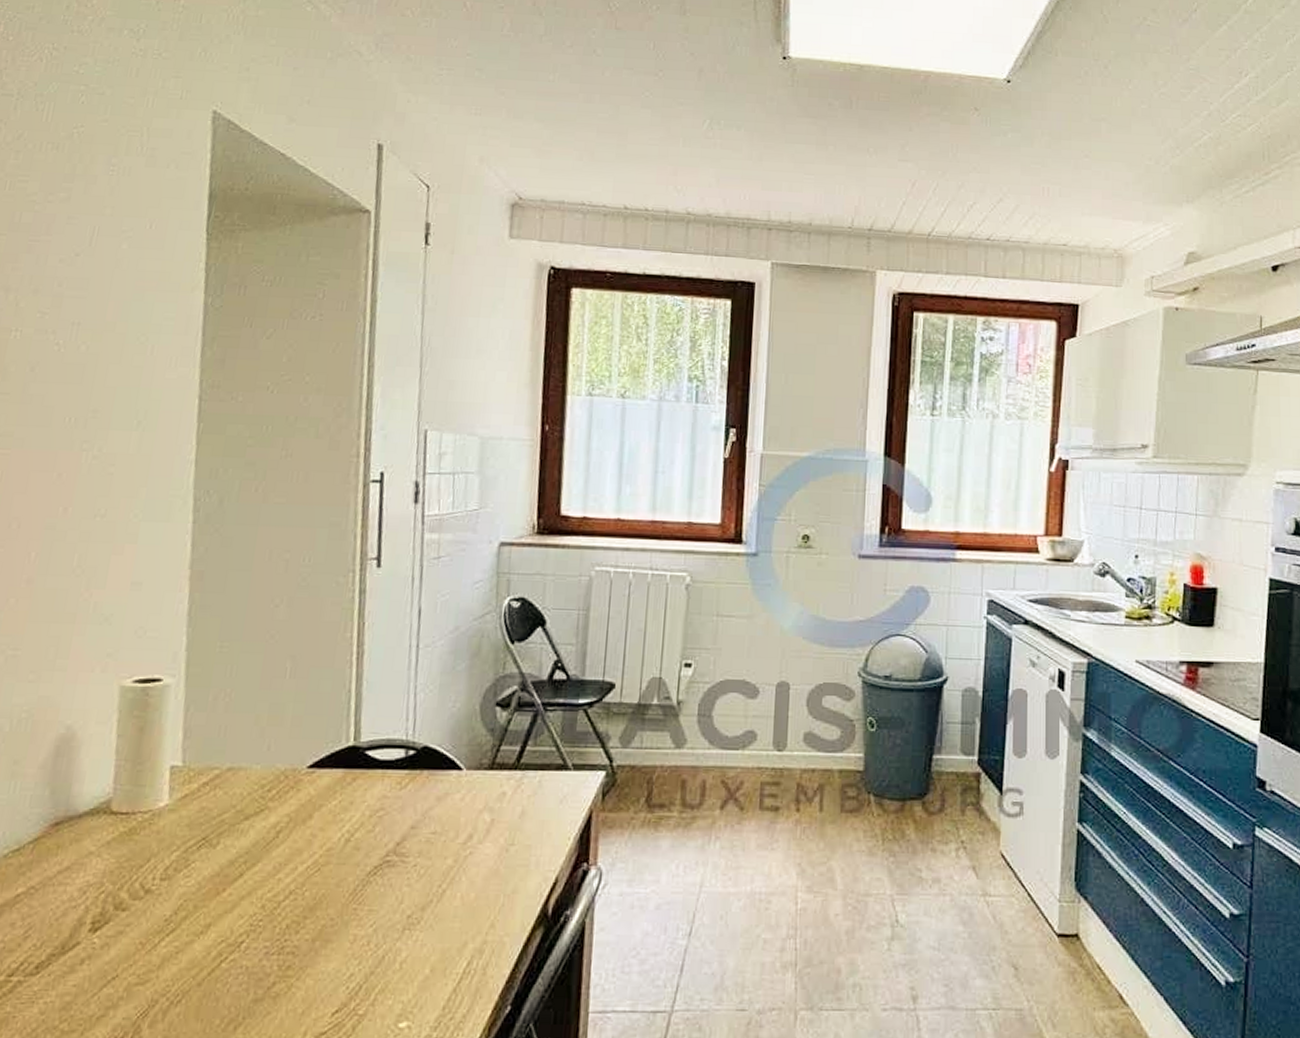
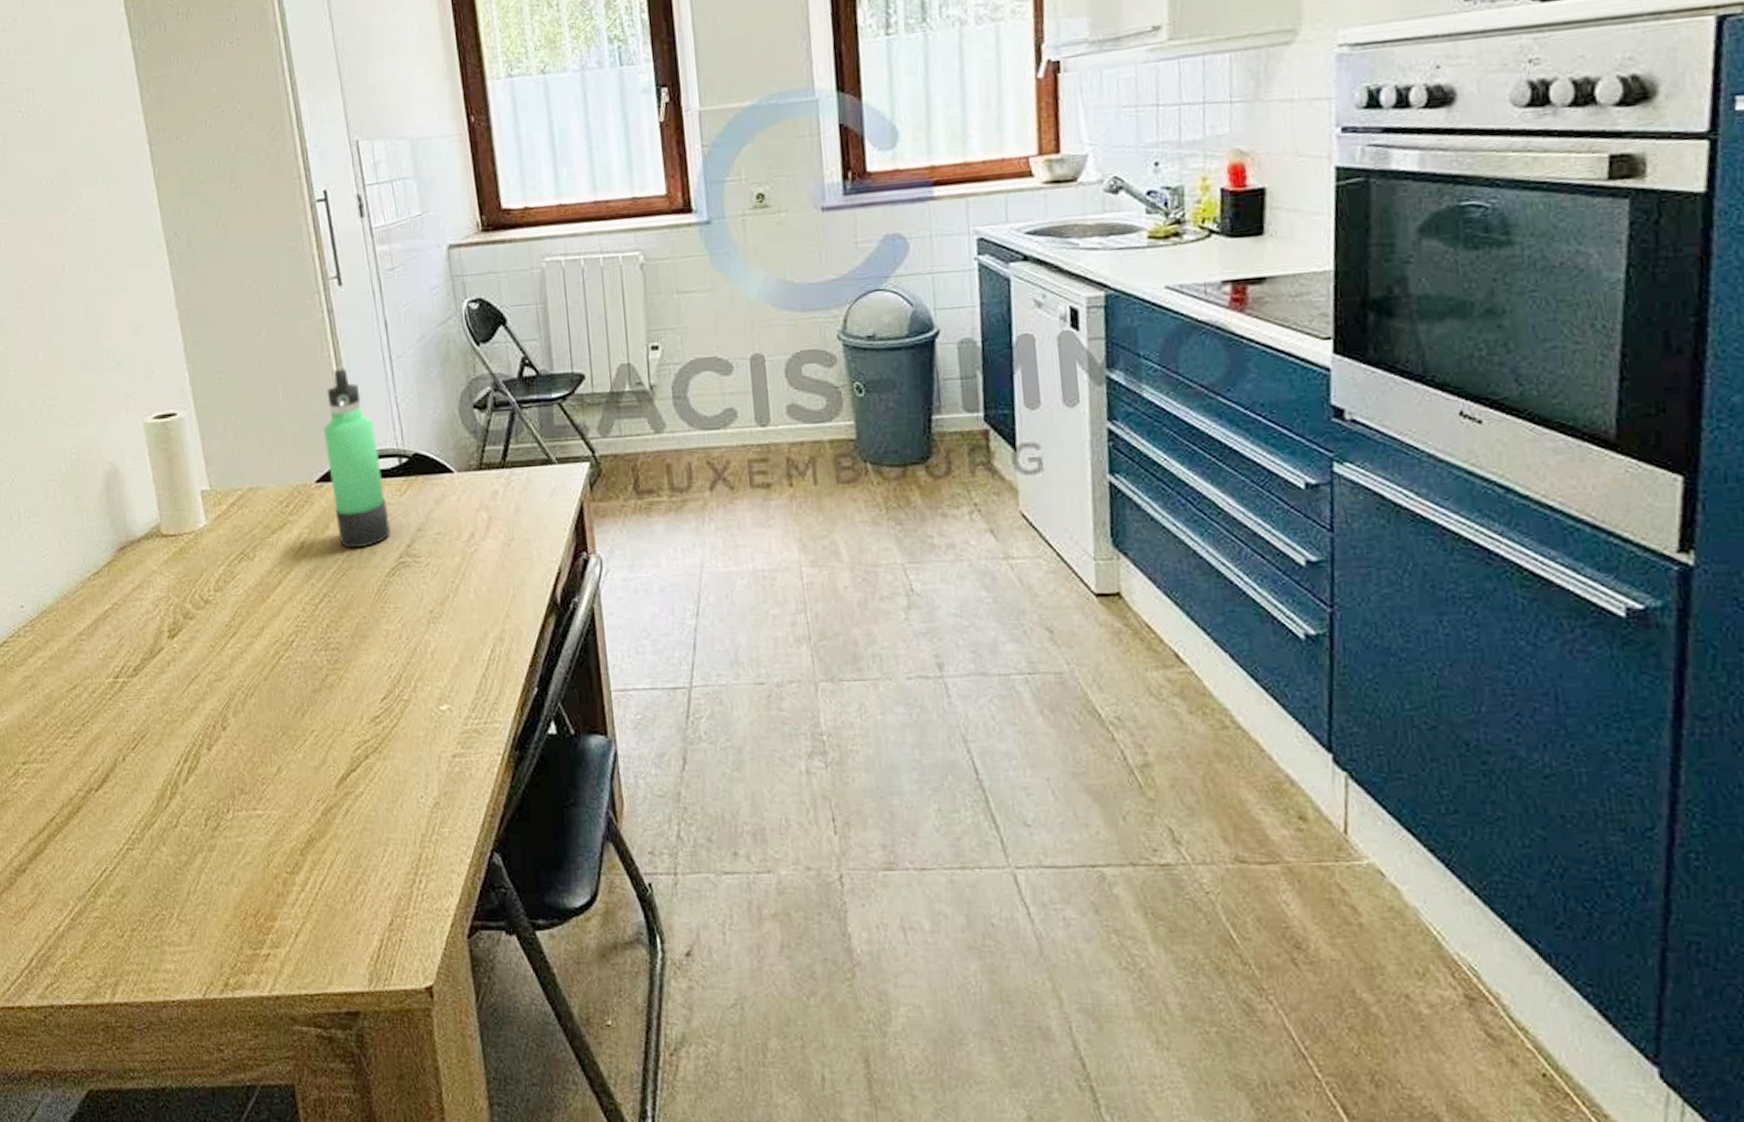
thermos bottle: none [321,651,387,843] -> present [323,368,390,549]

